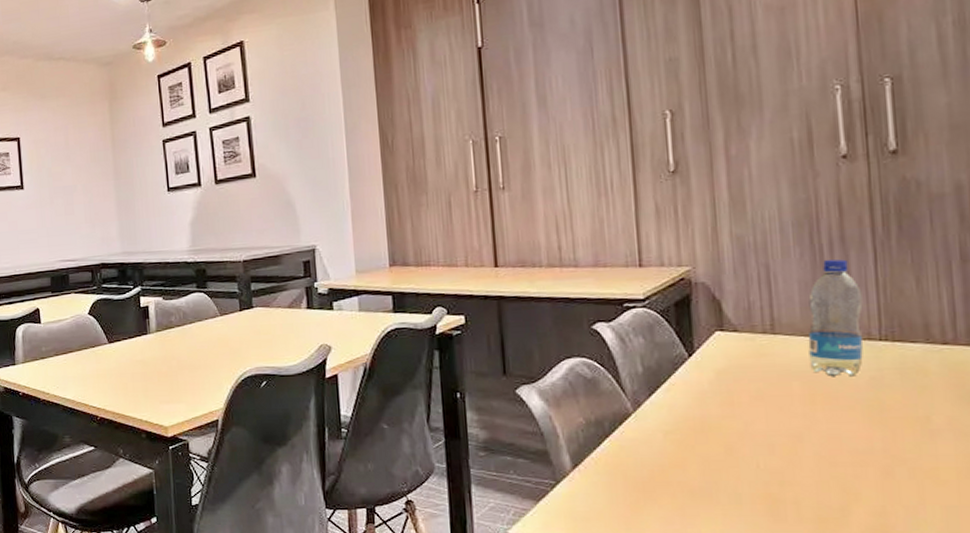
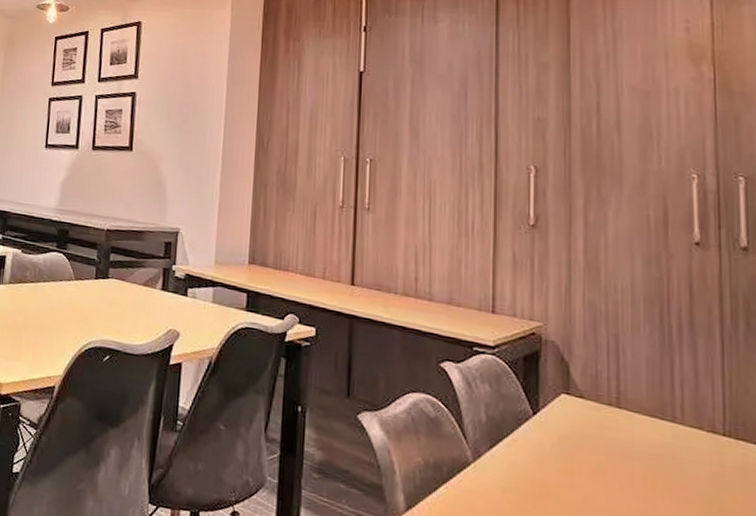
bottle: present [808,259,864,377] -> none [652,343,708,468]

